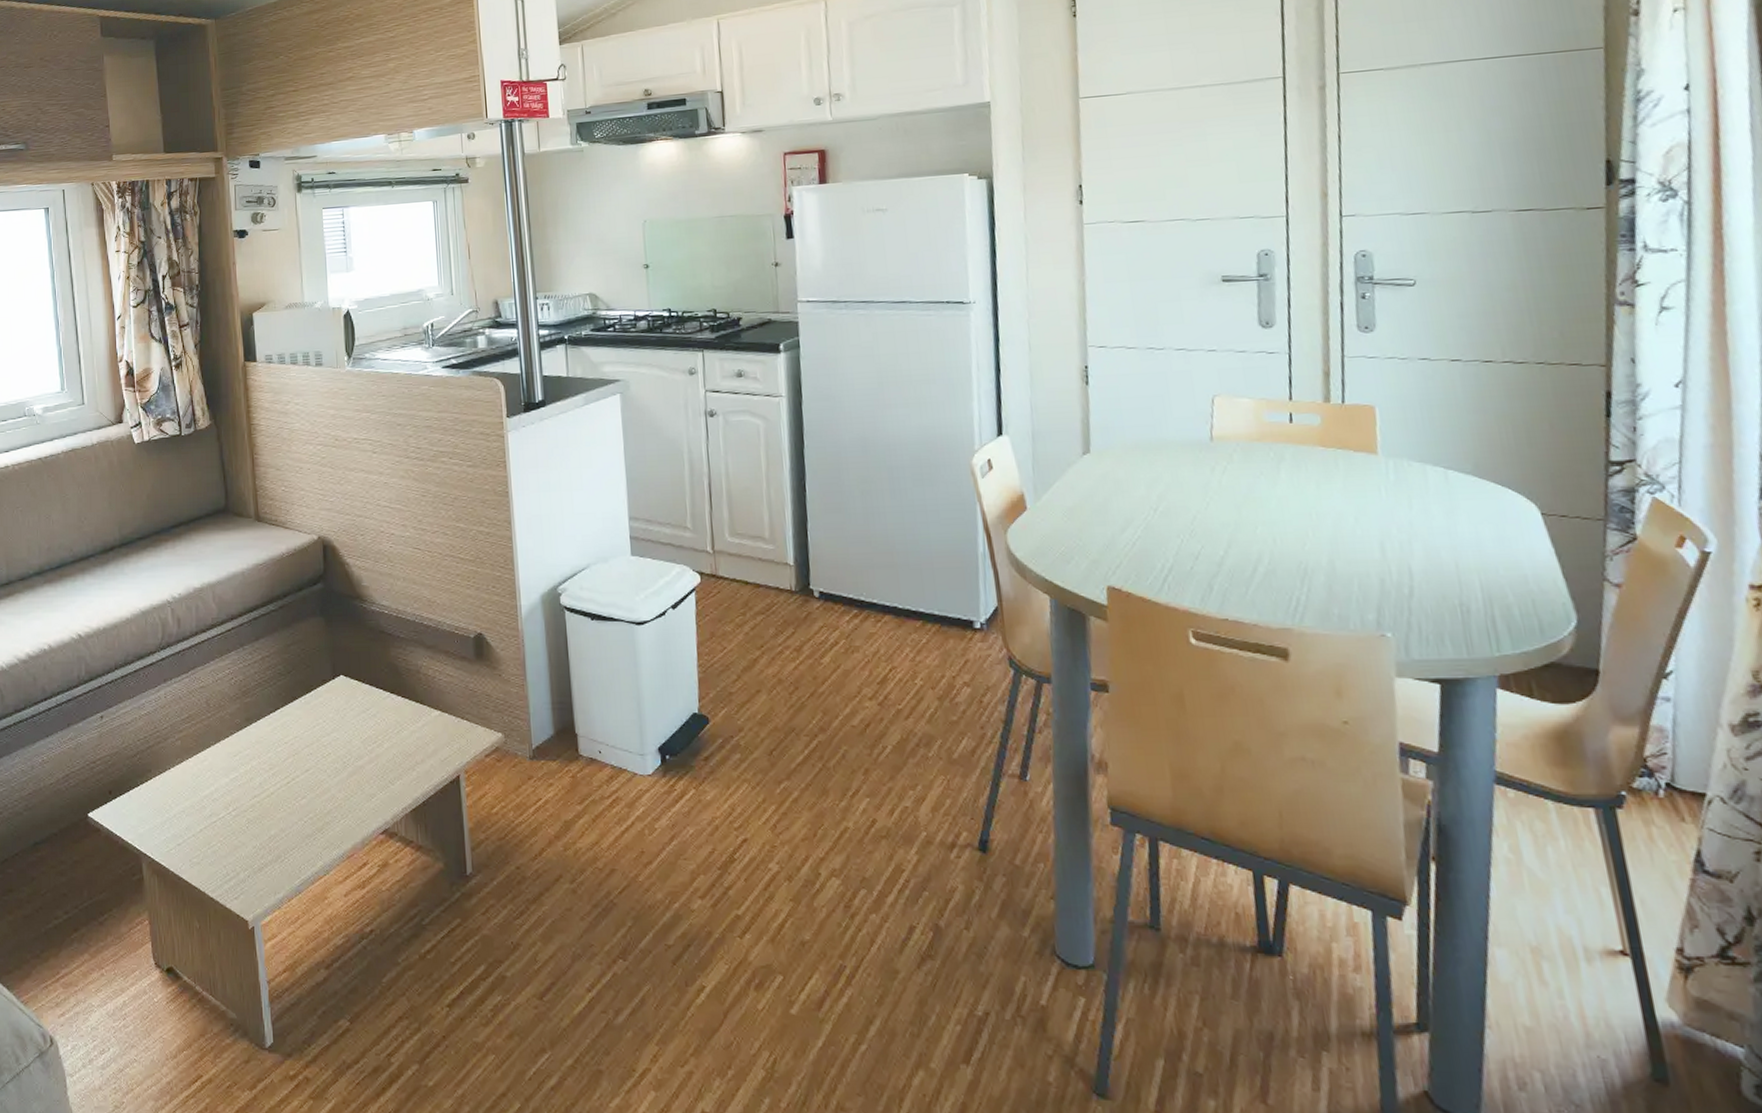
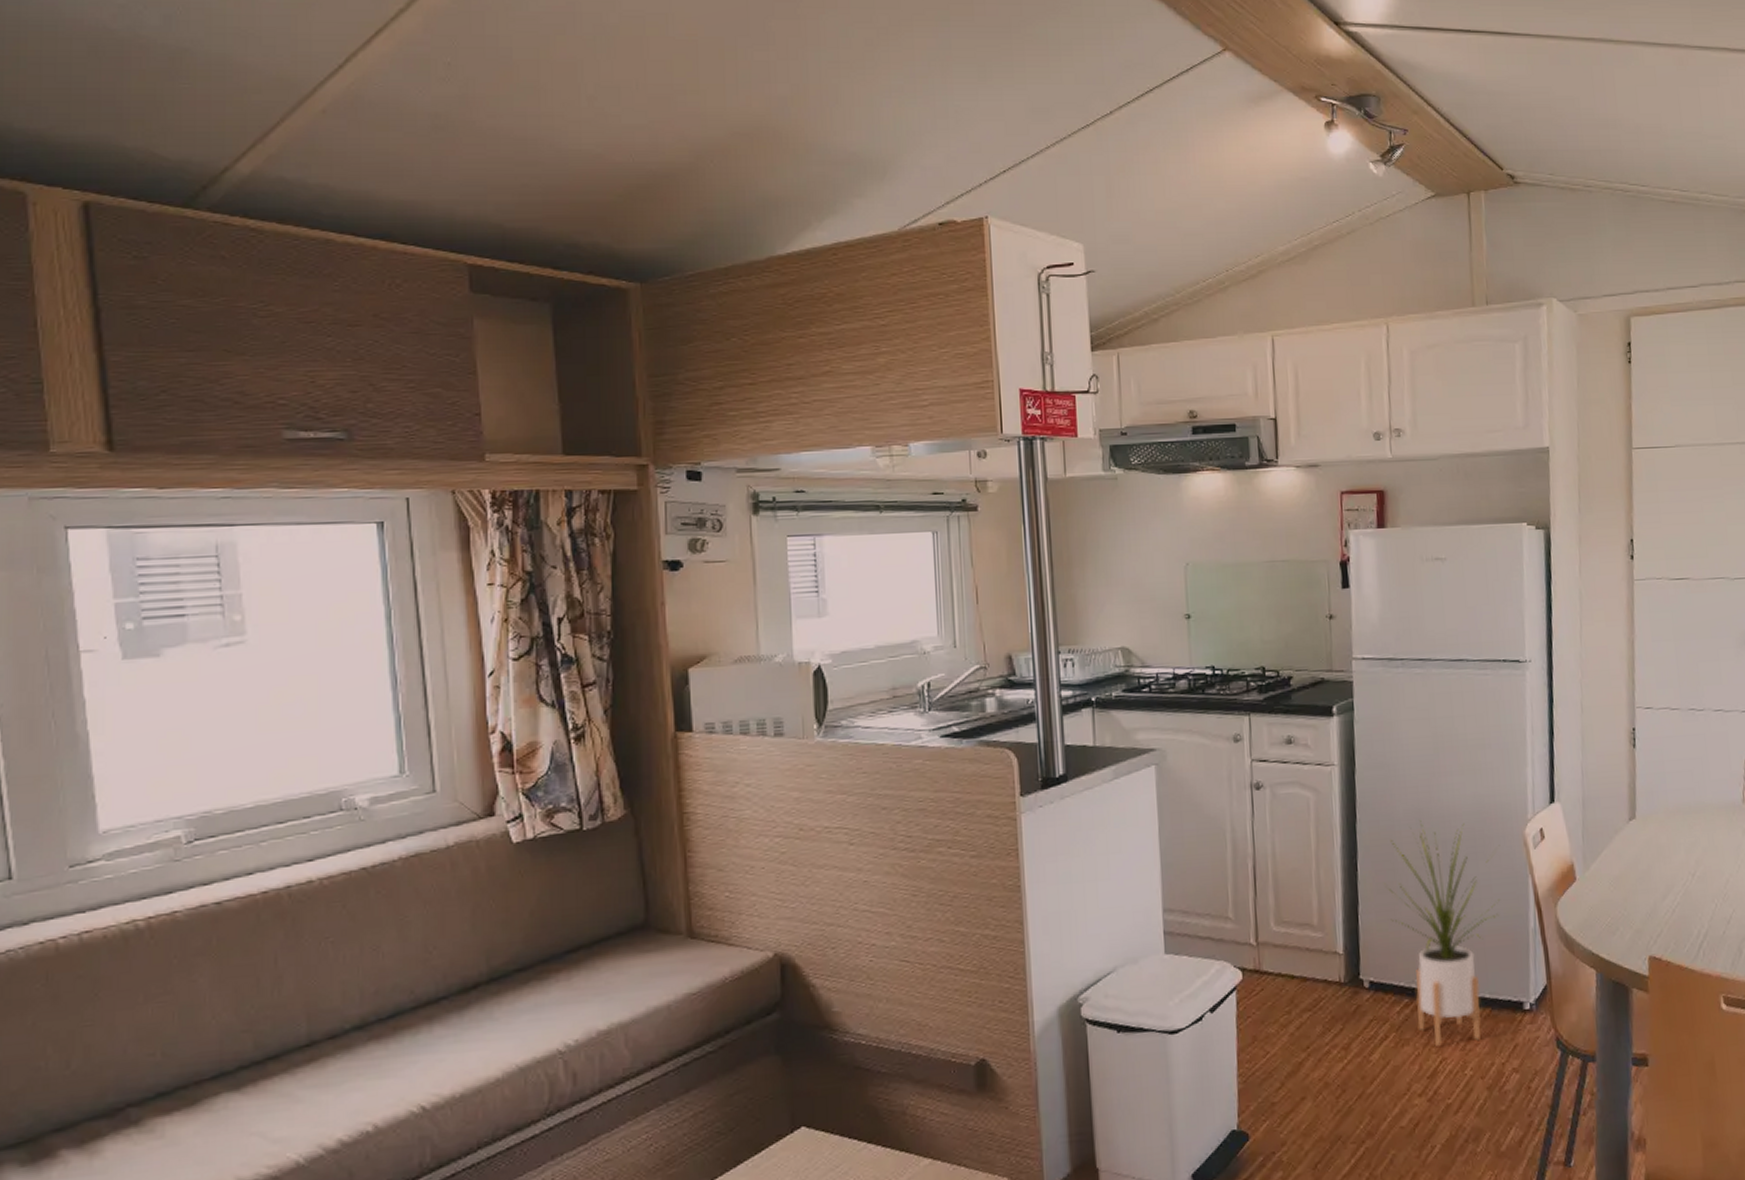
house plant: none [832,448,948,655] -> present [1385,821,1501,1046]

